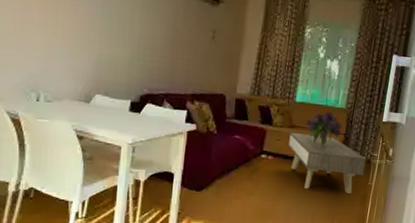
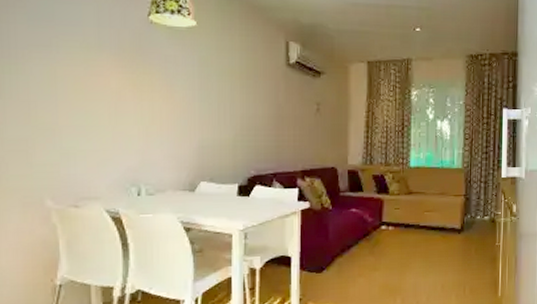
coffee table: present [287,132,366,193] -> none [407,199,490,257]
bouquet: present [306,111,343,147] -> none [423,173,464,211]

